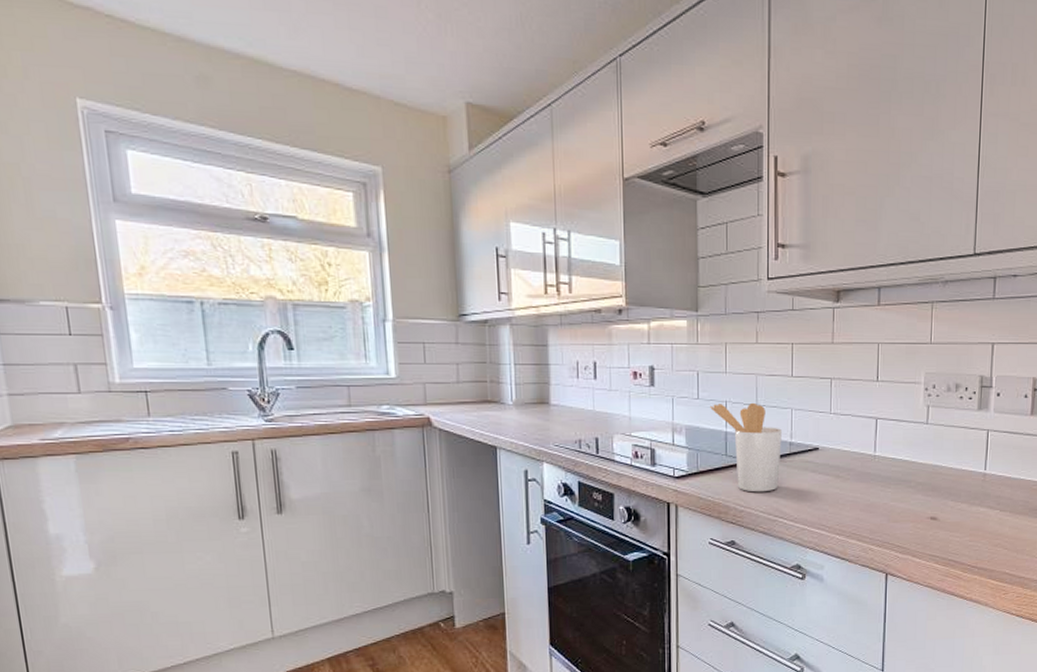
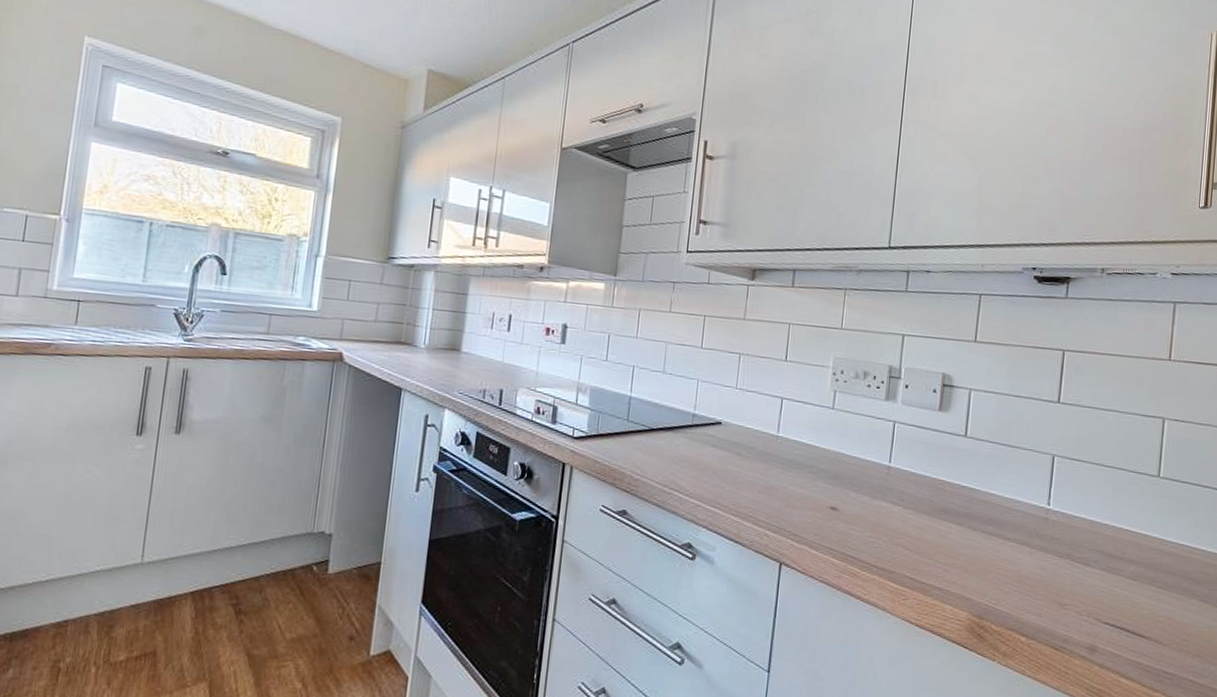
utensil holder: present [710,402,782,493] -> none [617,367,686,463]

